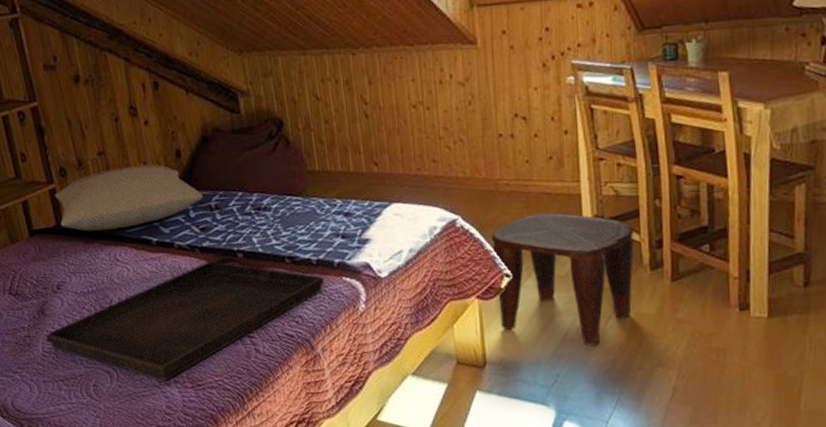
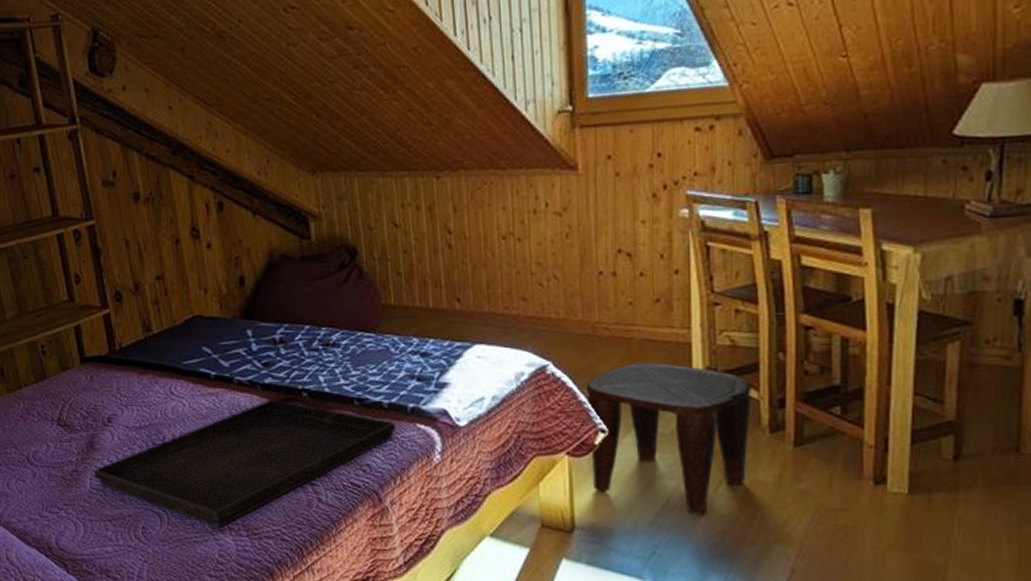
pillow: present [55,164,203,231] -> none [109,291,267,361]

